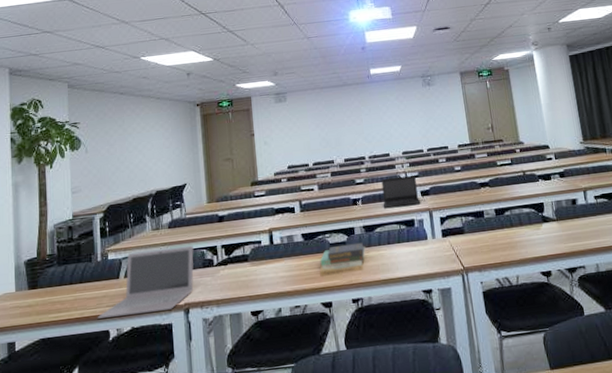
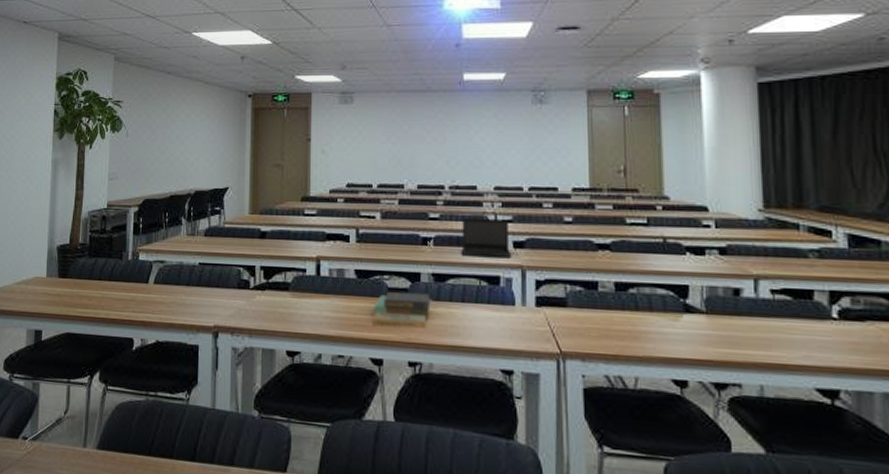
laptop: present [97,245,194,319] -> none [122,257,229,329]

